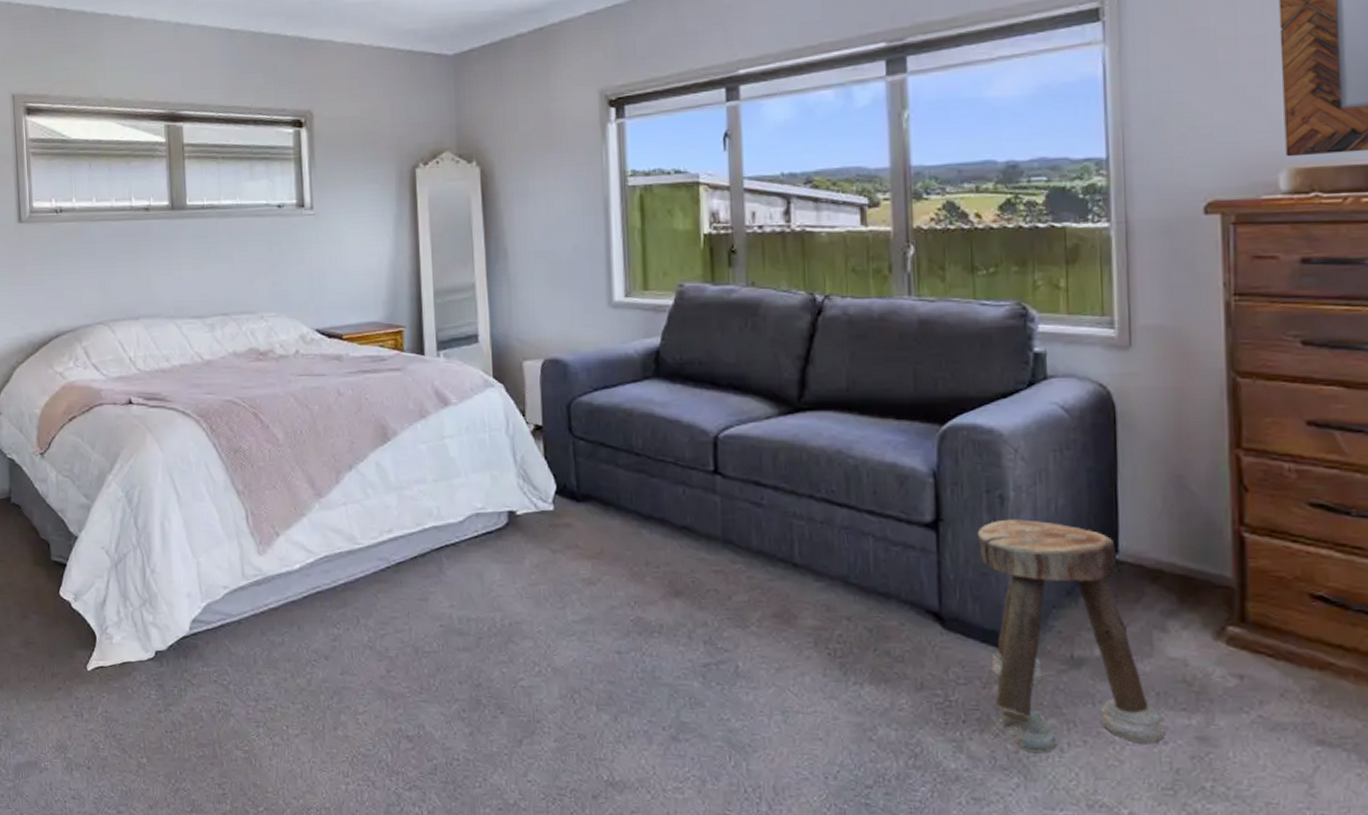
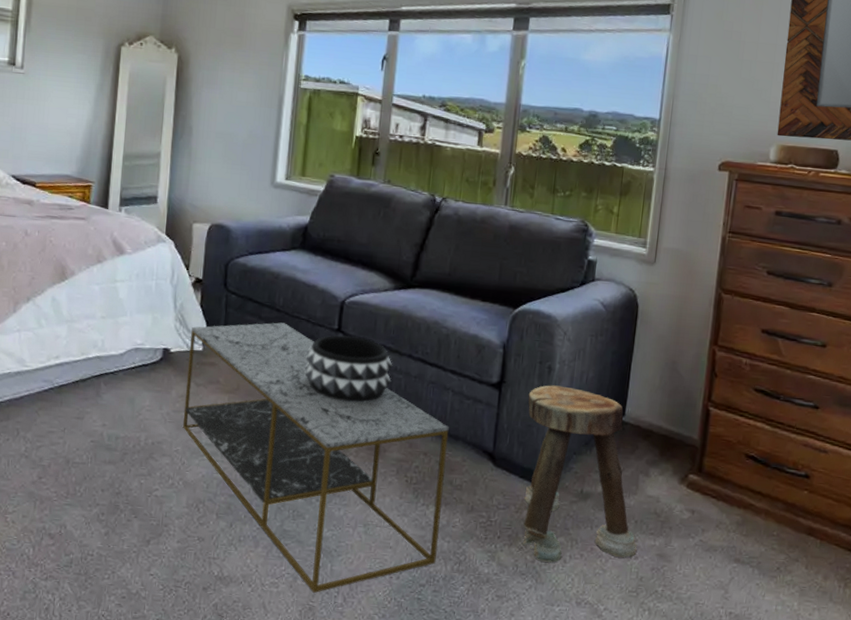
coffee table: none [538,469,883,799] -> present [183,322,449,593]
decorative bowl: none [679,477,791,559] -> present [304,335,393,402]

